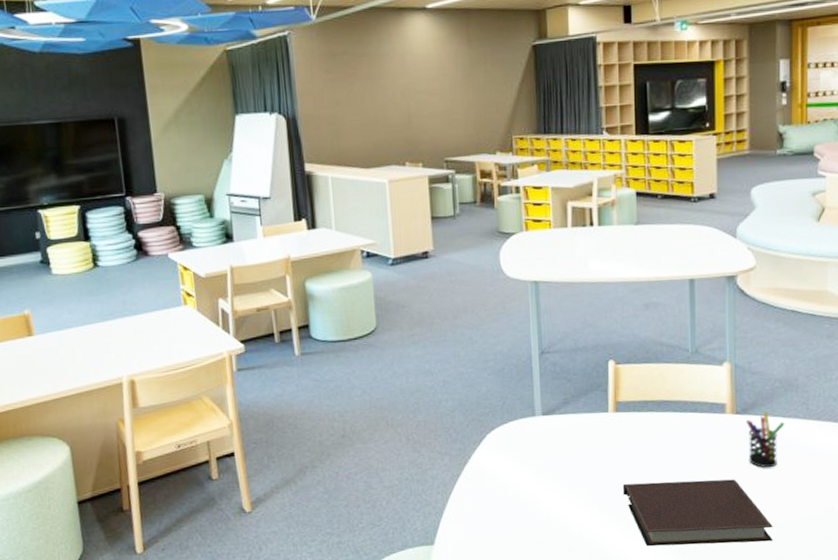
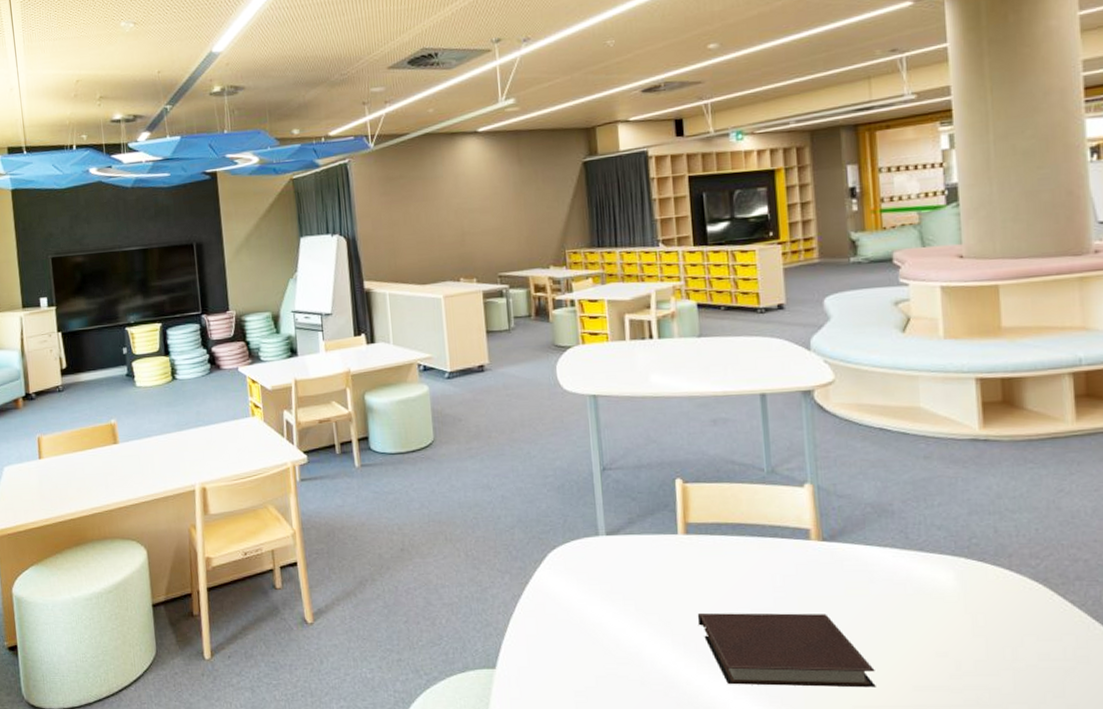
pen holder: present [746,411,785,468] -> none [835,539,881,603]

